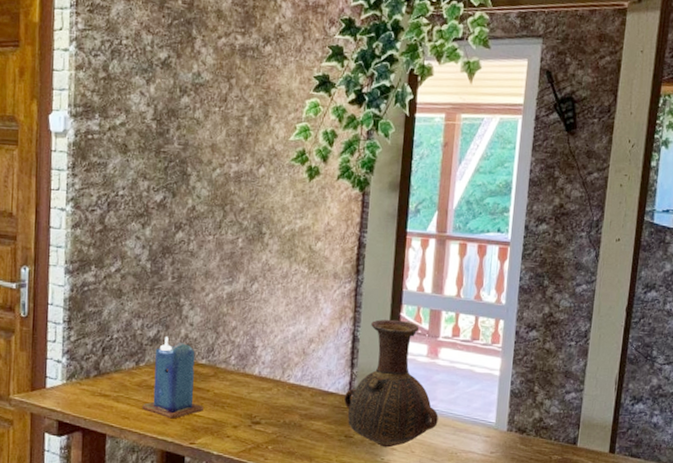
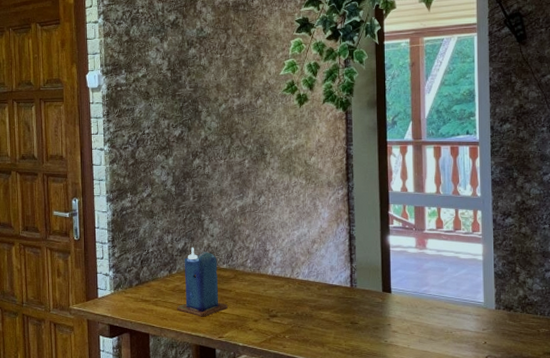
vase: present [344,319,438,448] -> none [347,217,432,331]

